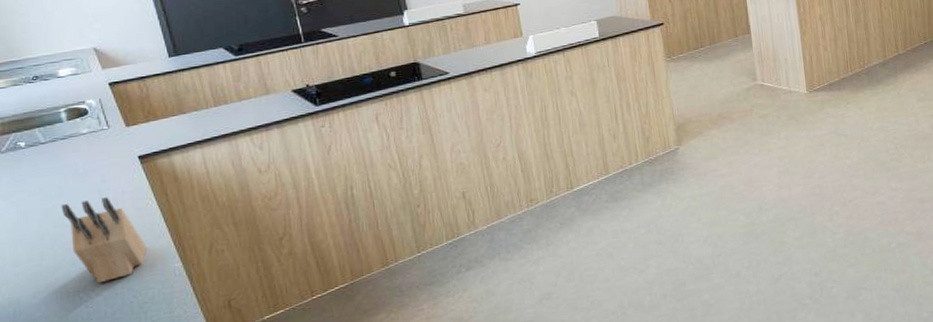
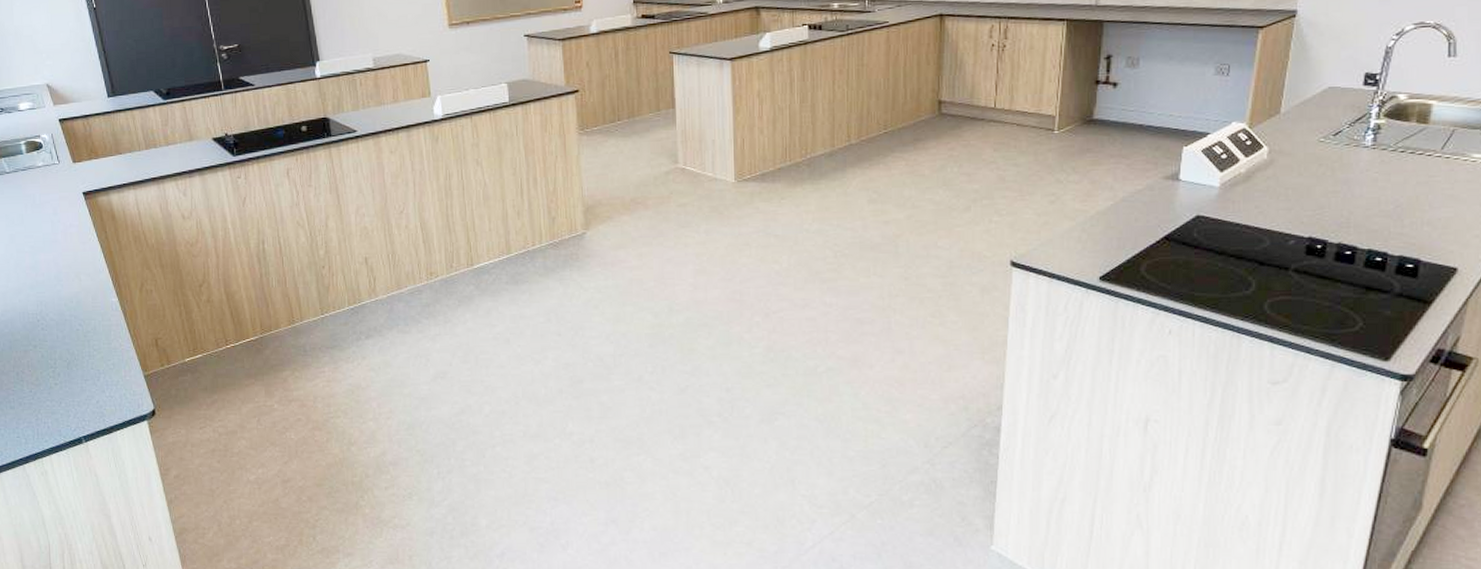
knife block: present [61,197,148,284] -> none [22,229,91,309]

